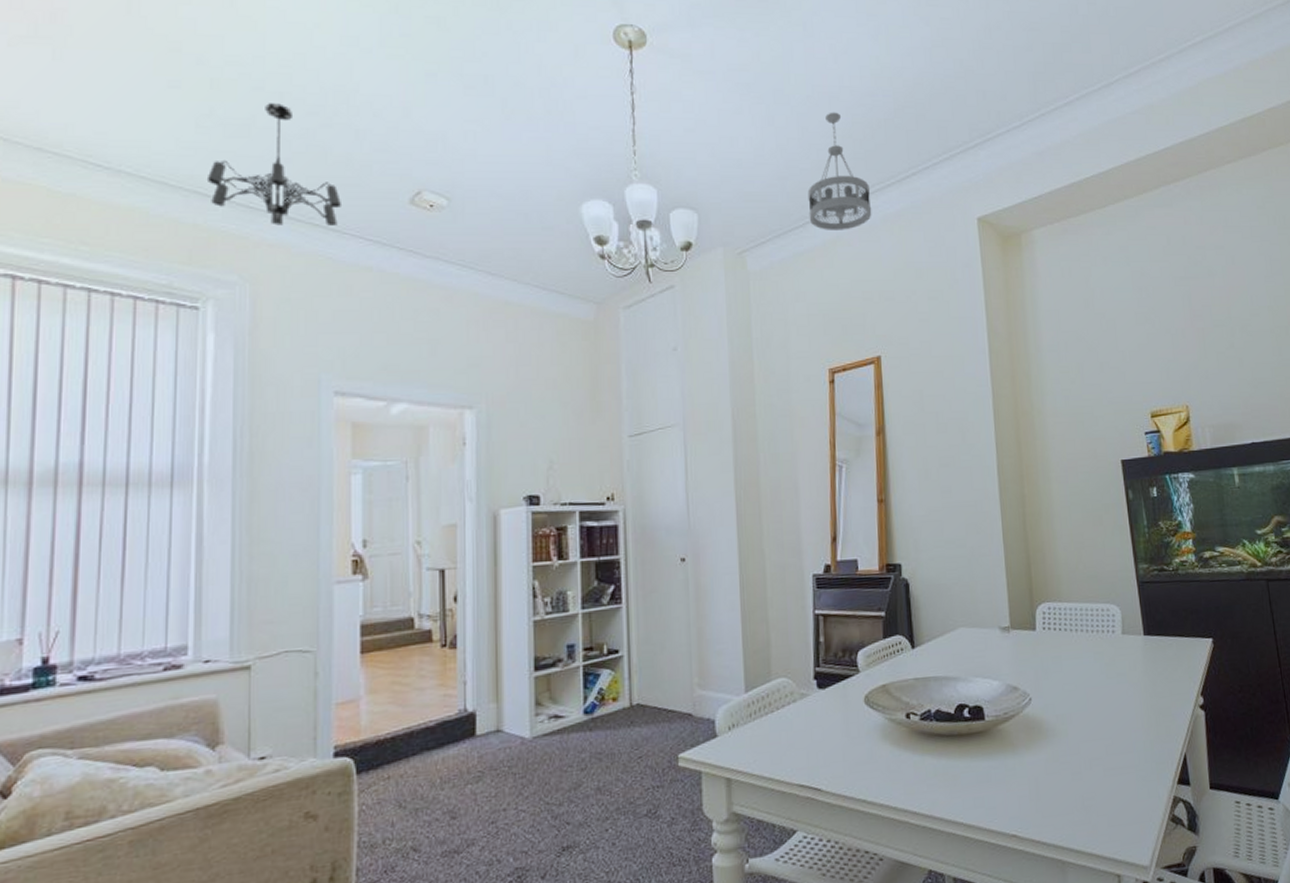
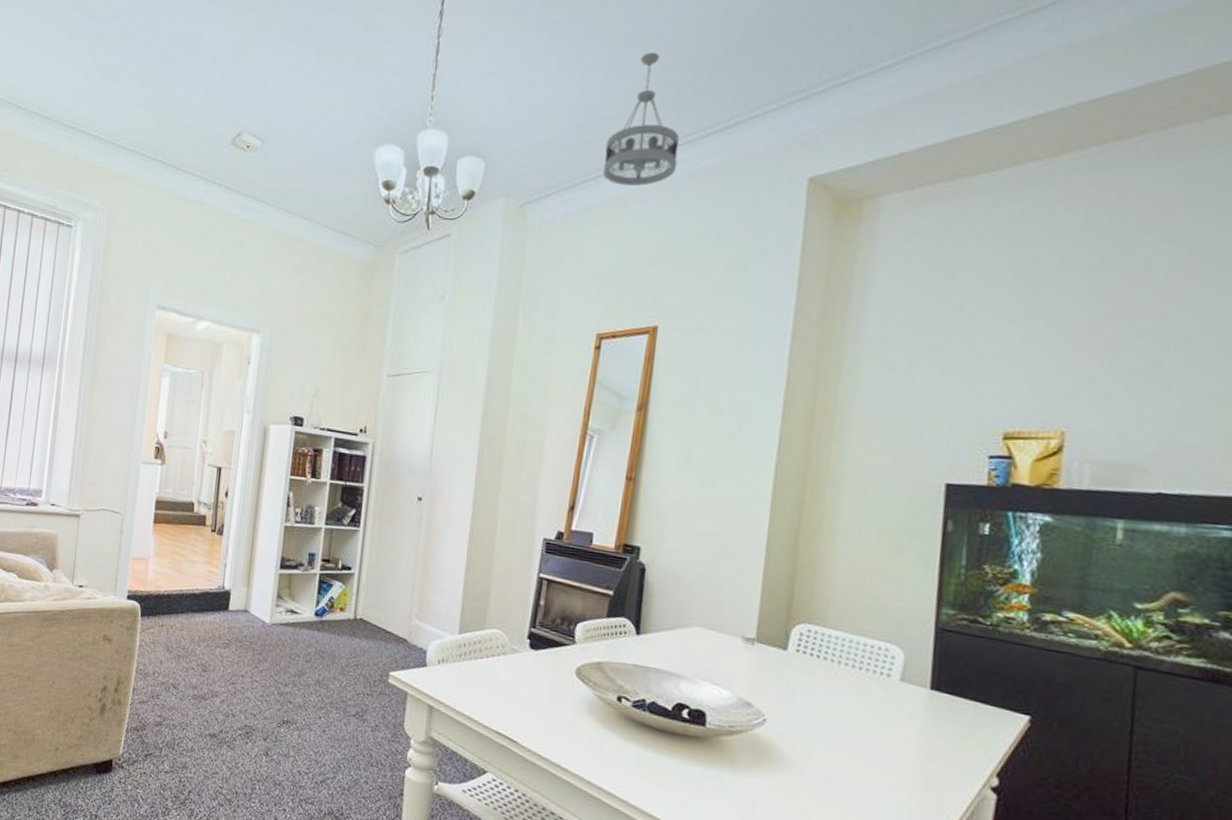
chandelier: present [206,103,343,226] -> none [86,53,180,162]

